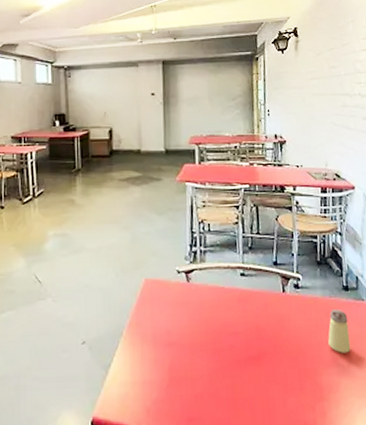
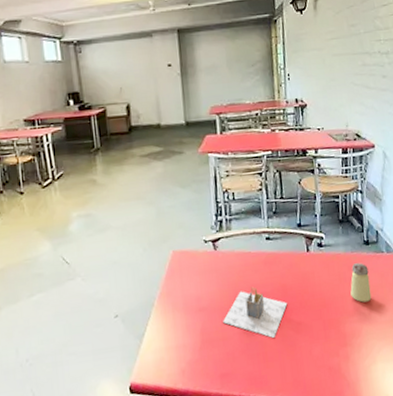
napkin holder: none [192,324,261,383] -> present [223,287,288,338]

